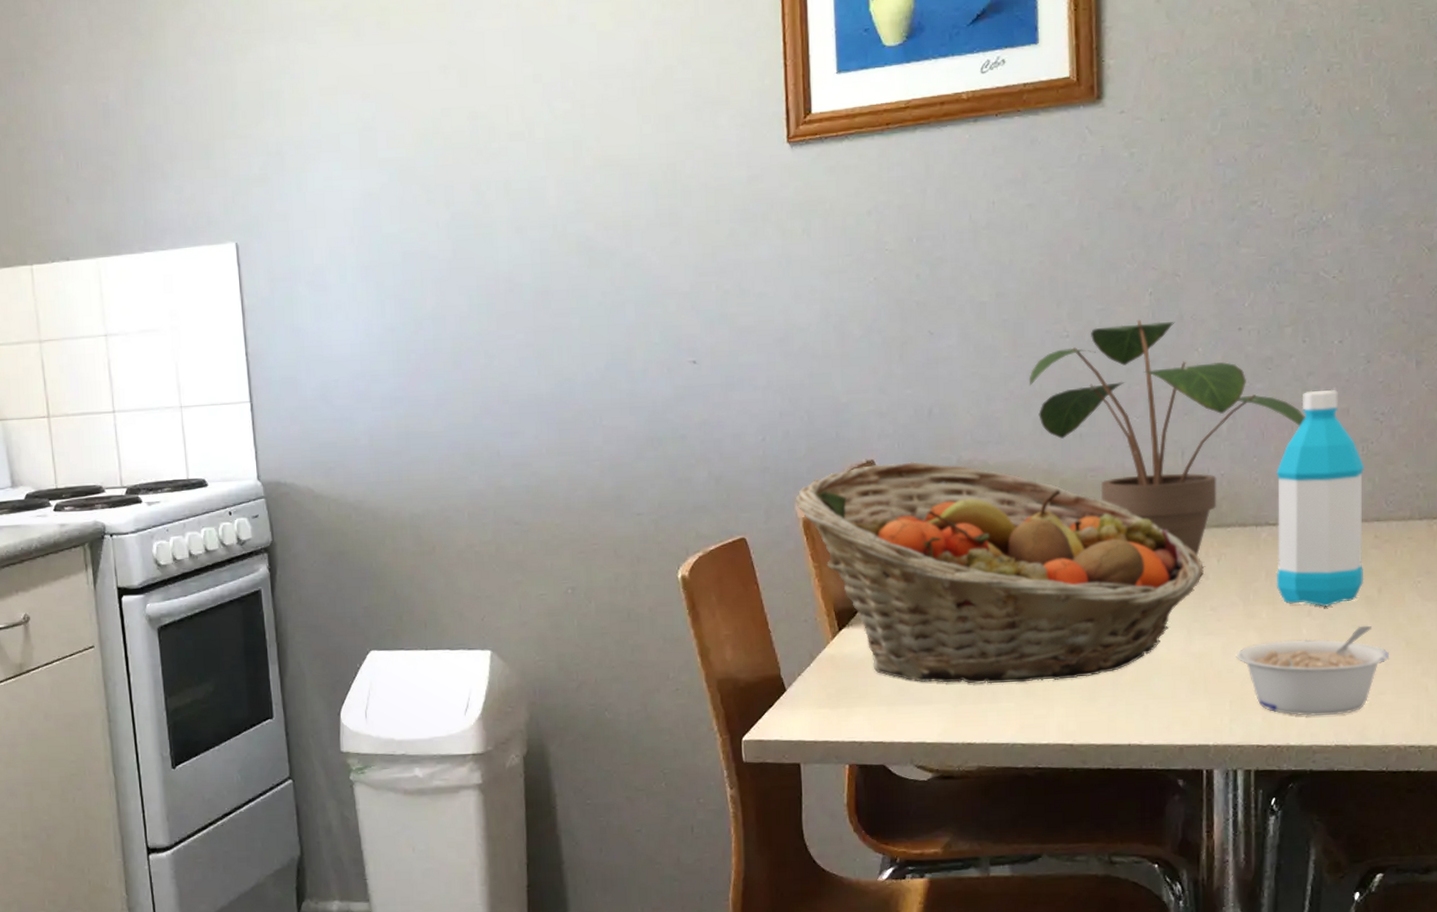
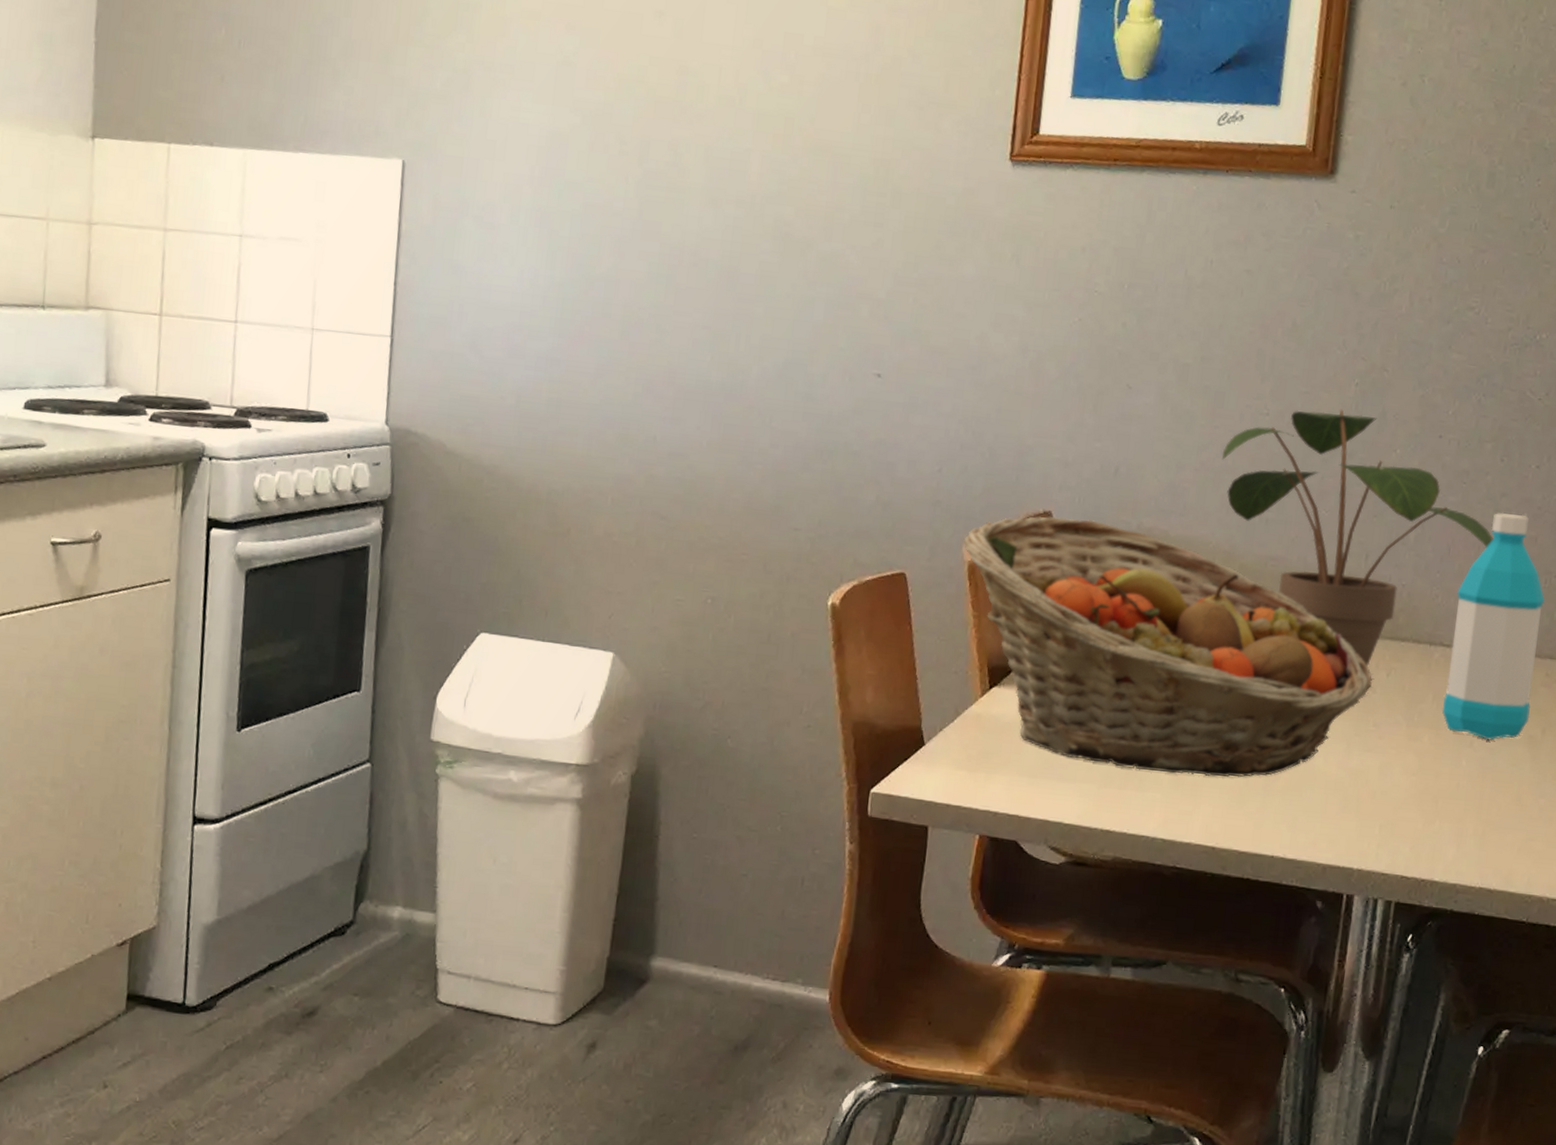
legume: present [1236,625,1389,717] -> none [1392,765,1545,856]

